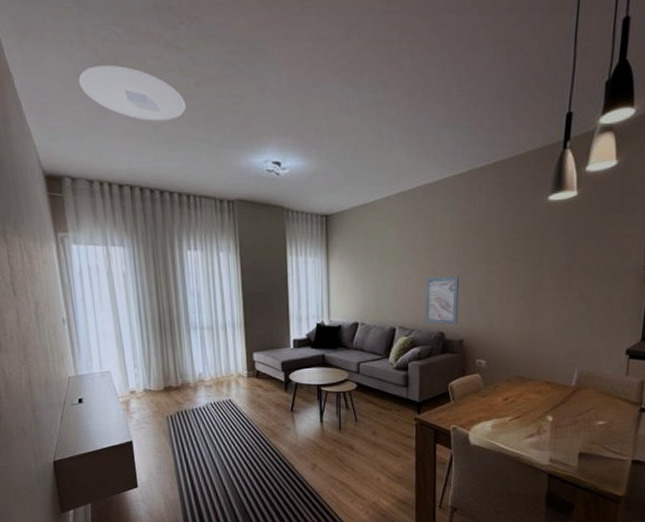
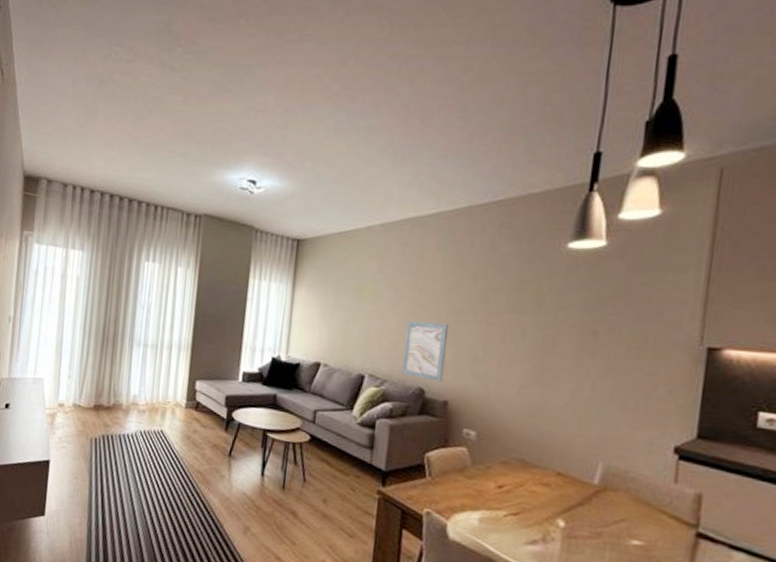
ceiling light: present [78,64,186,122] -> none [73,79,170,134]

